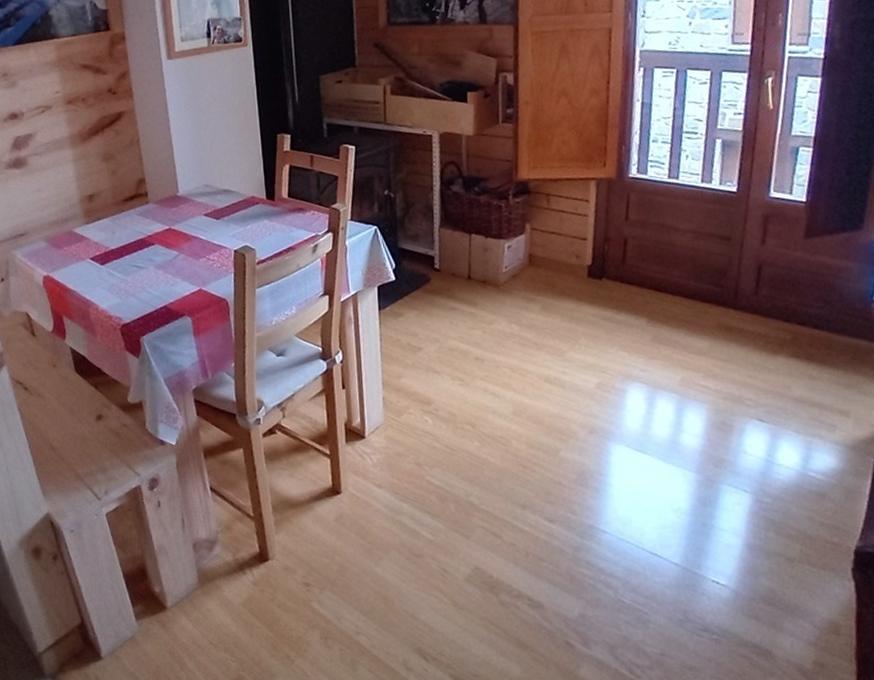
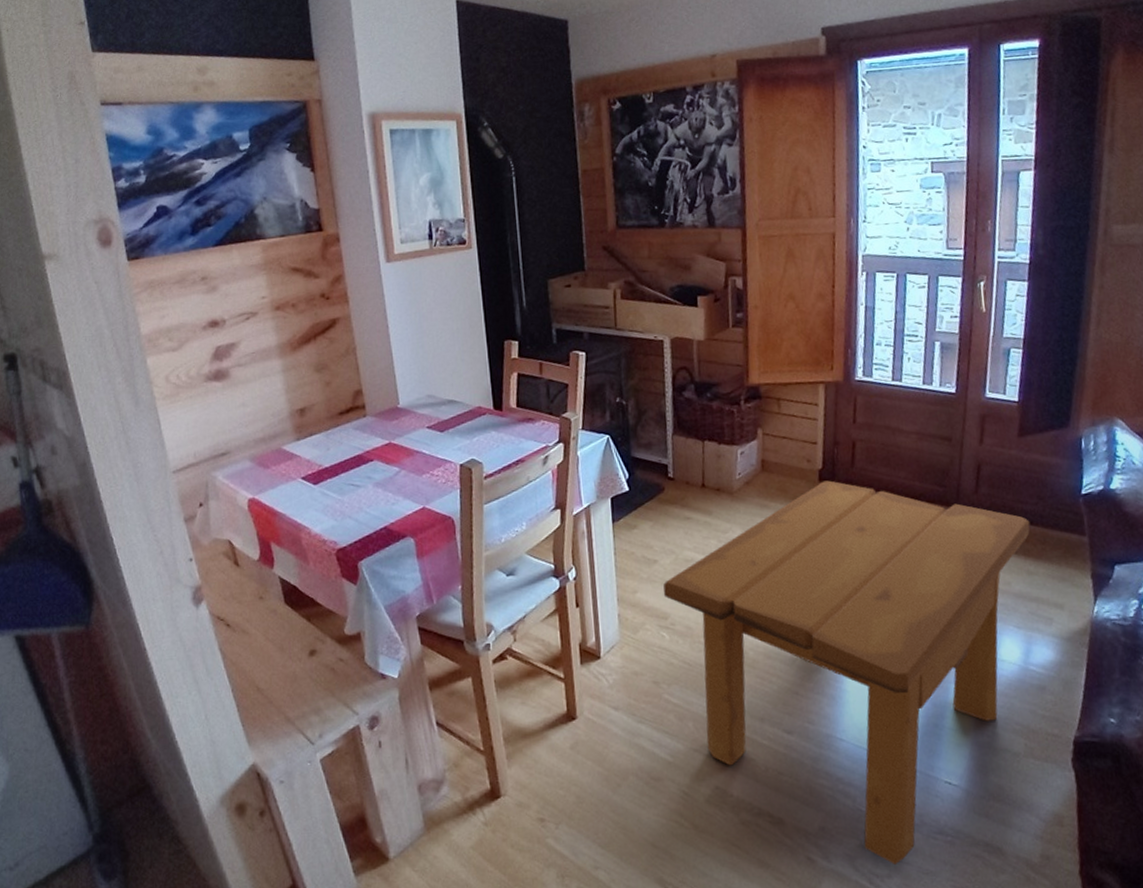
side table: none [427,276,815,657] -> present [663,480,1030,864]

